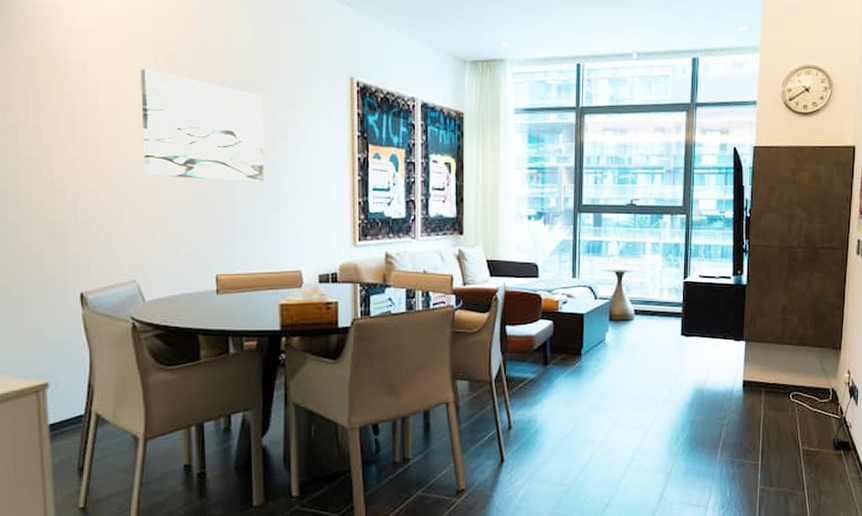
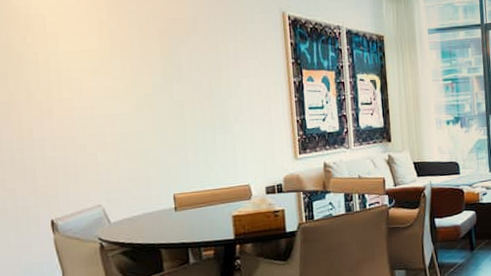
wall art: present [141,69,264,182] -> none [95,17,211,111]

